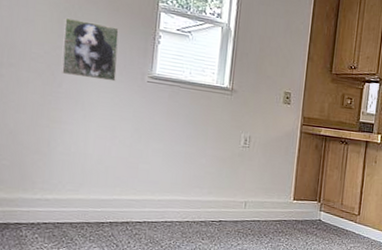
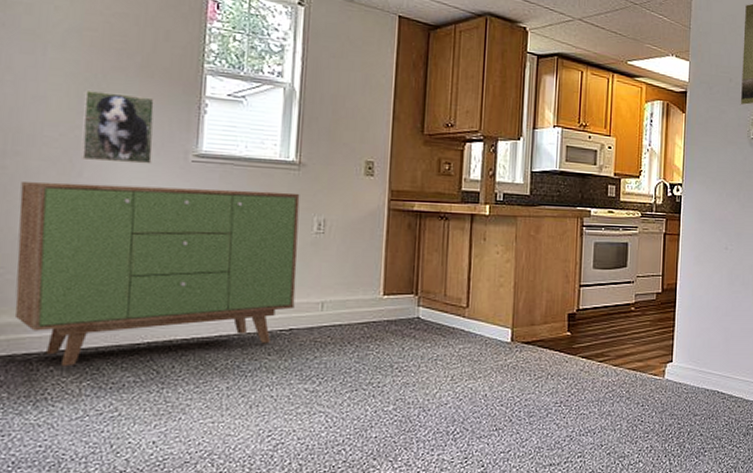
sideboard: none [8,88,231,236] -> present [14,182,300,367]

